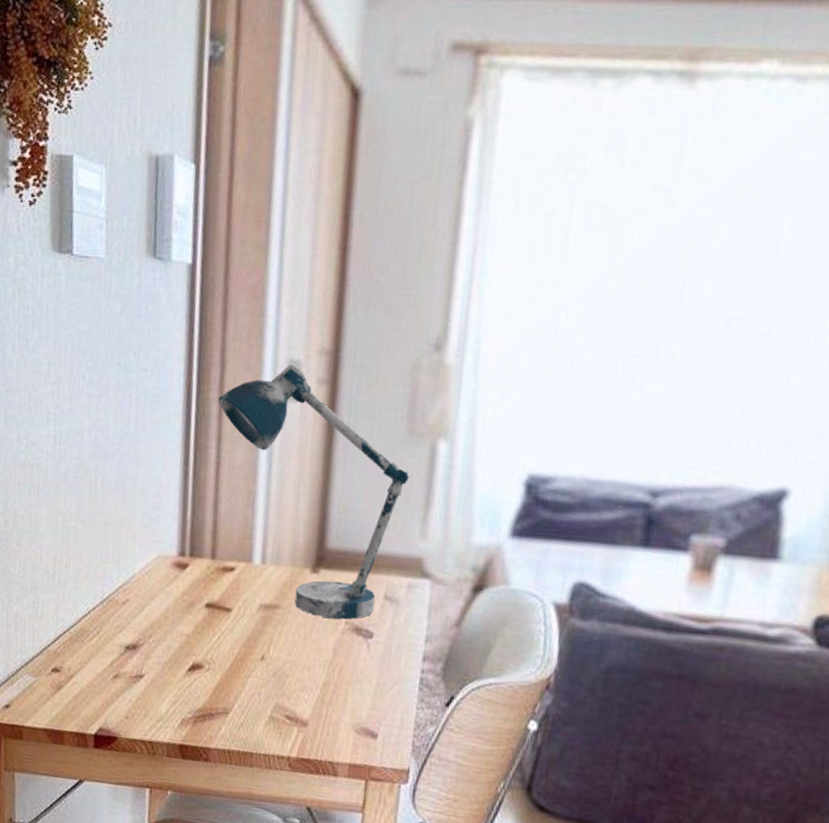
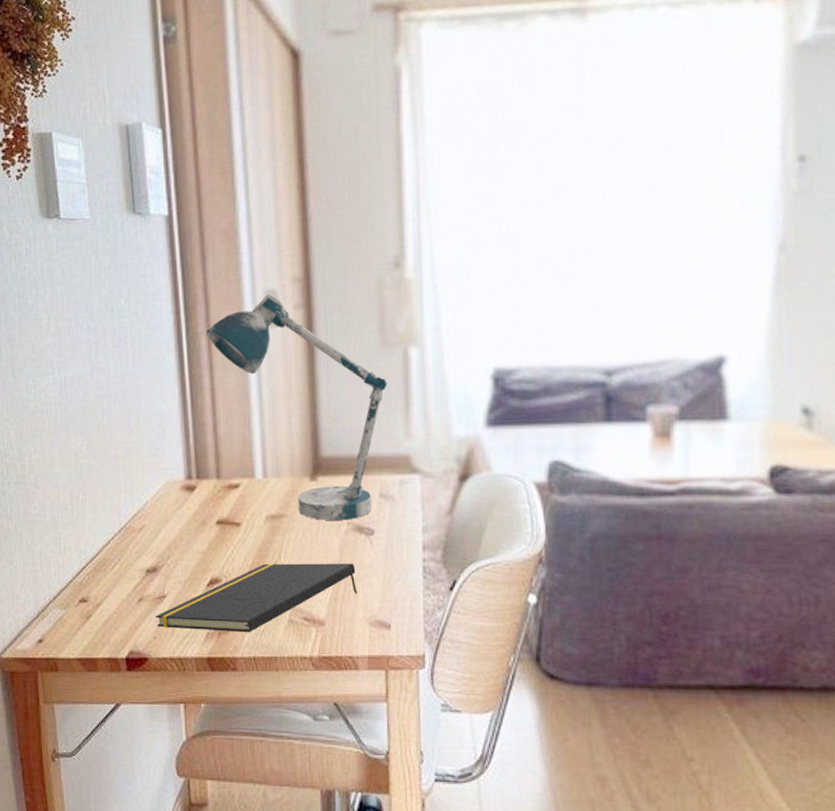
notepad: none [130,655,348,725] -> present [155,563,358,633]

